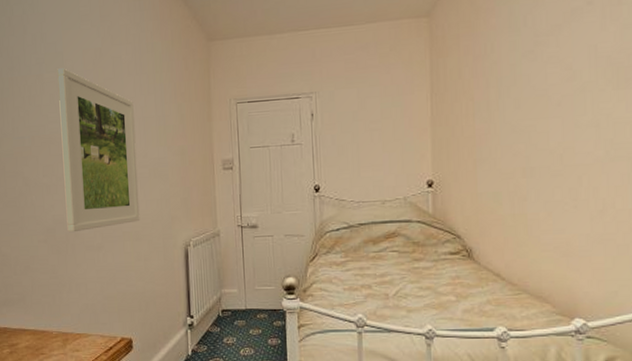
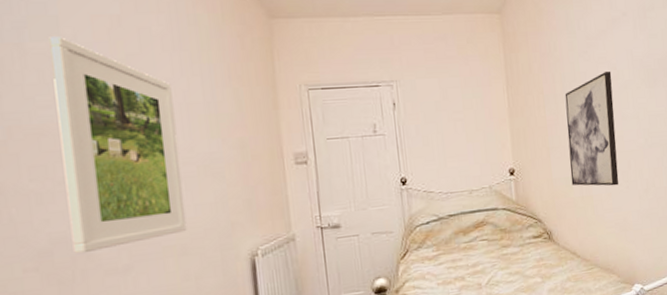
wall art: none [500,72,565,205] -> present [565,71,619,186]

